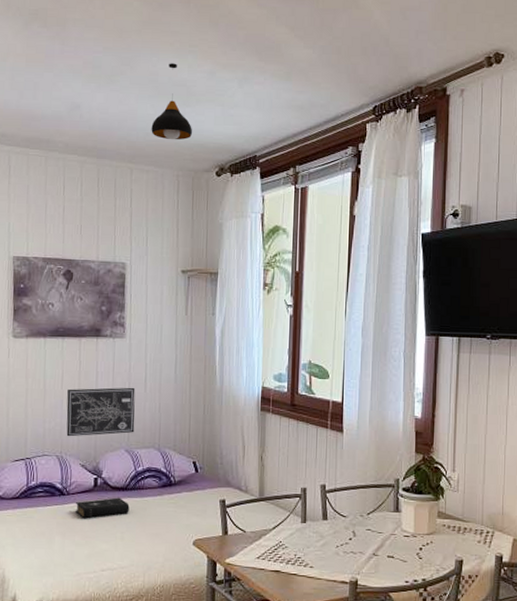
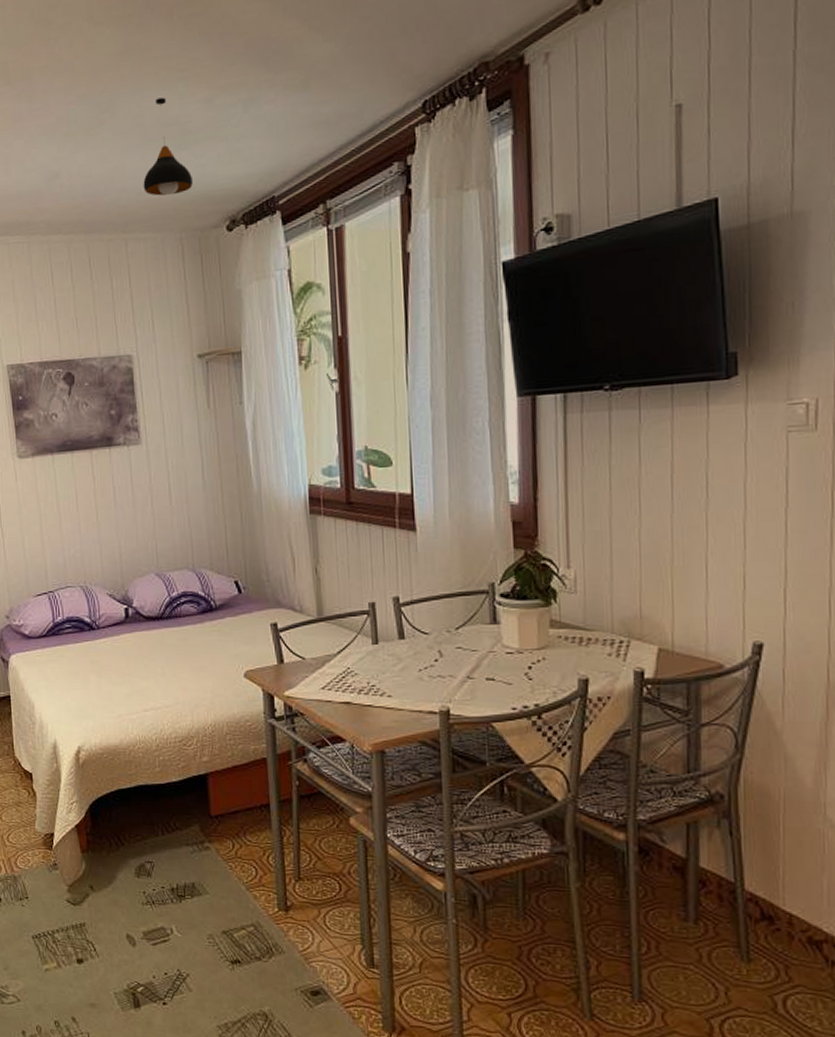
wall art: present [66,387,135,437] -> none [84,500,164,564]
book: present [75,497,130,519] -> none [107,628,168,655]

